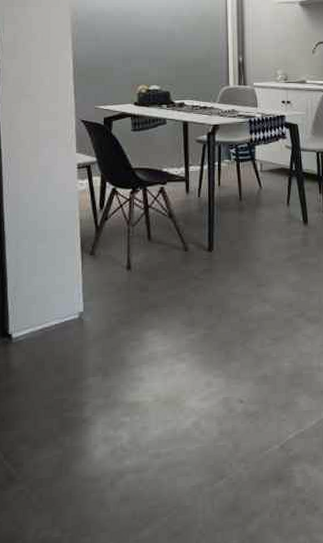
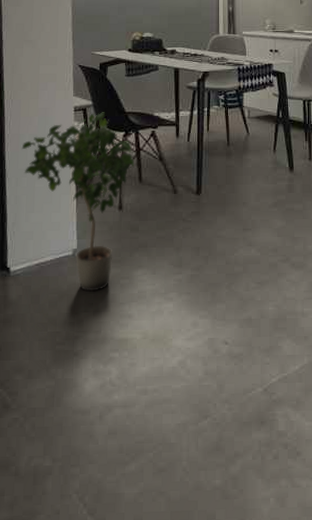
potted plant: none [21,169,142,356] -> present [21,112,134,292]

